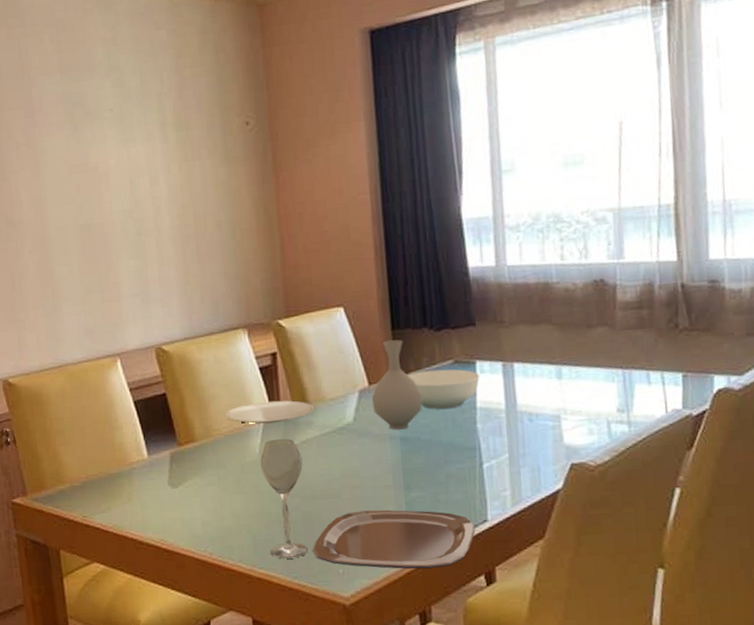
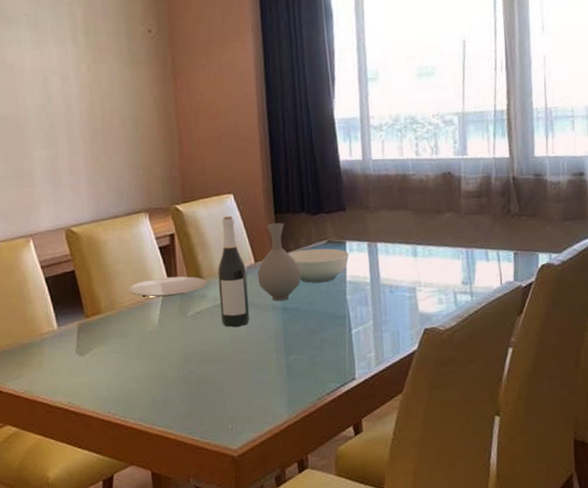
wineglass: present [260,438,308,559] -> none [159,310,201,417]
plate: present [311,509,475,569] -> none [204,371,345,423]
wine bottle: none [326,332,364,459] -> present [218,216,250,327]

